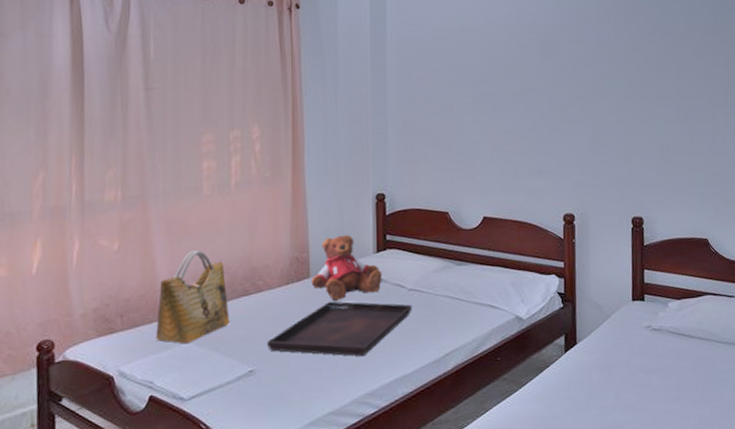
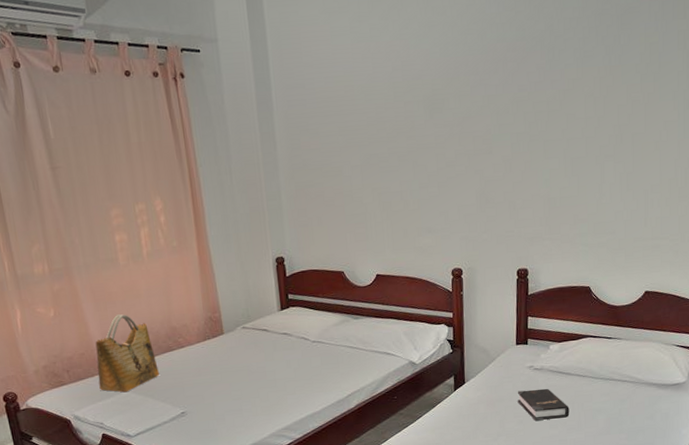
serving tray: present [266,301,413,356] -> none [193,353,317,399]
teddy bear: present [311,235,382,301] -> none [225,296,288,353]
hardback book: none [634,352,693,392] -> present [517,388,570,422]

